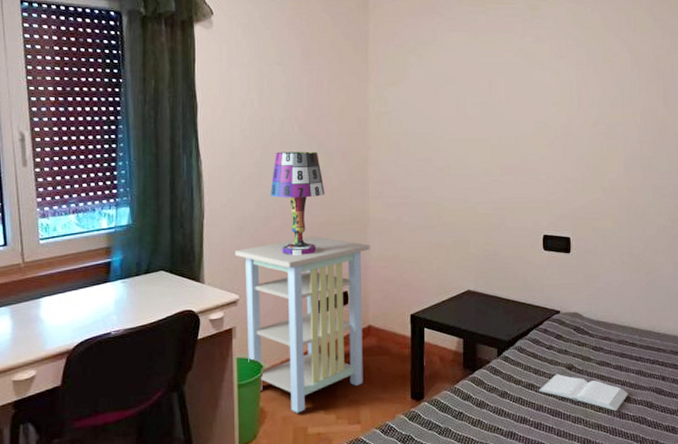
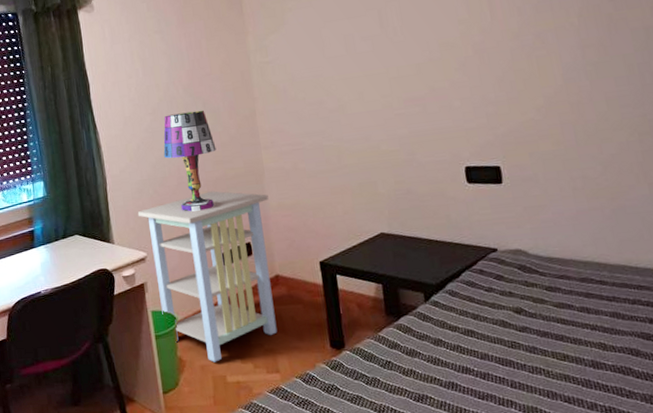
book: present [538,374,629,412] -> none [480,319,603,361]

